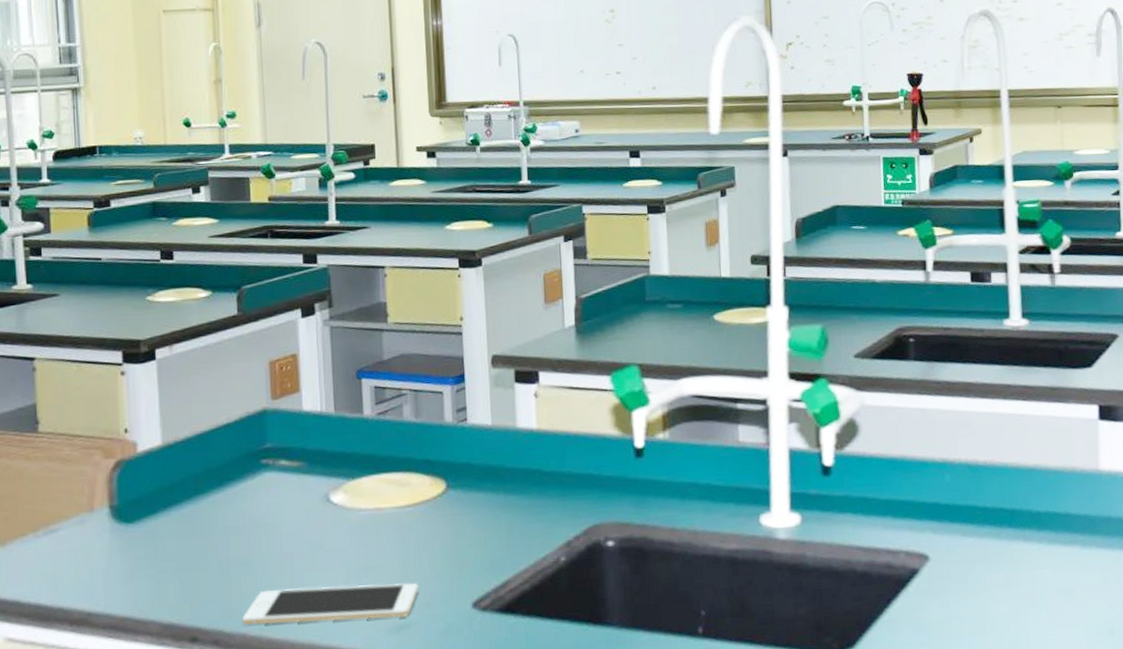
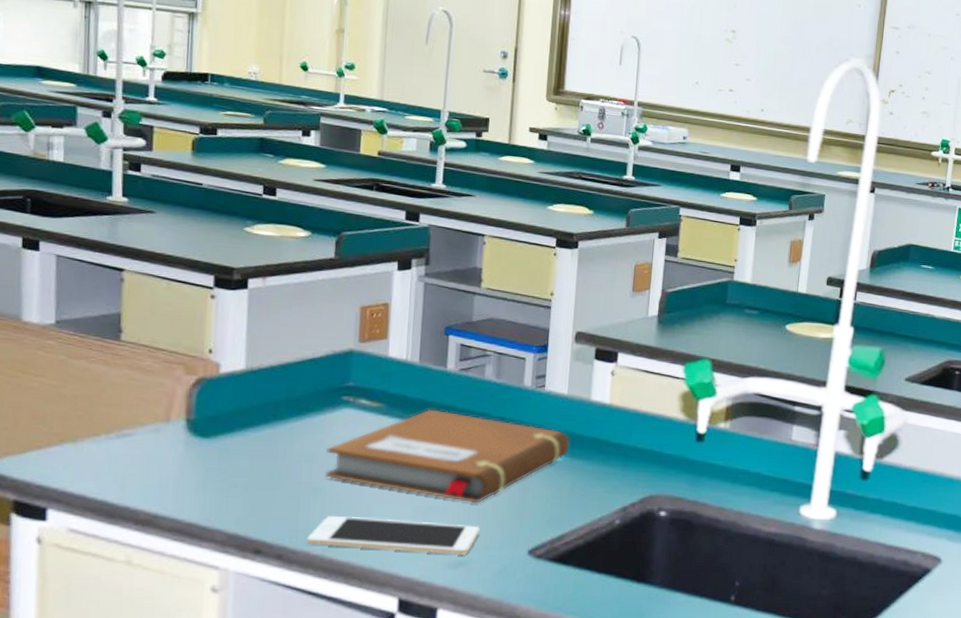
notebook: none [252,460,501,558] -> present [325,409,570,504]

